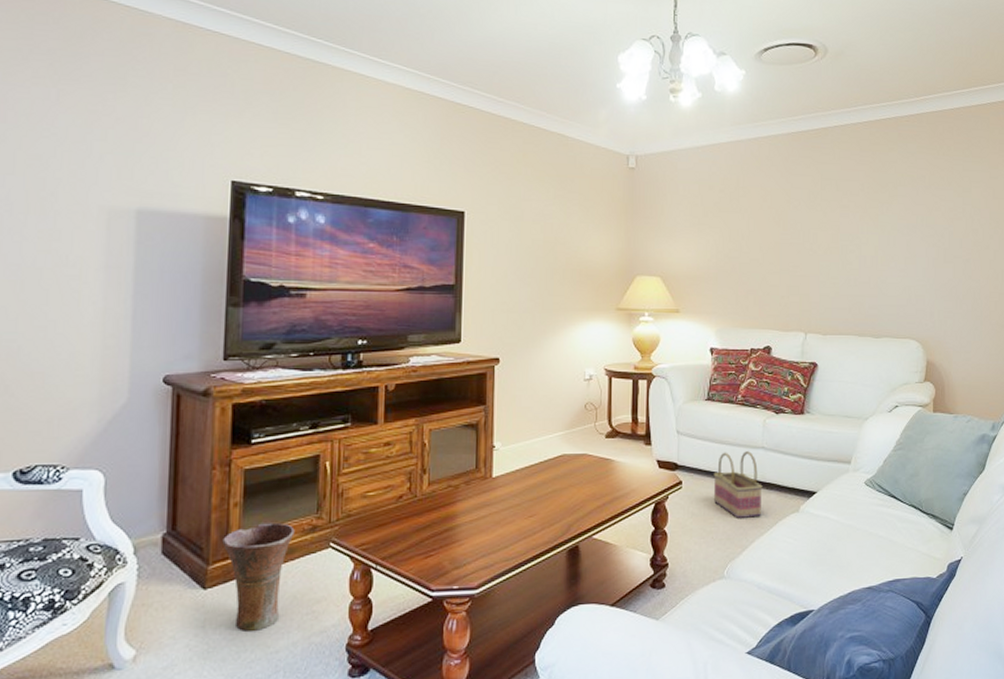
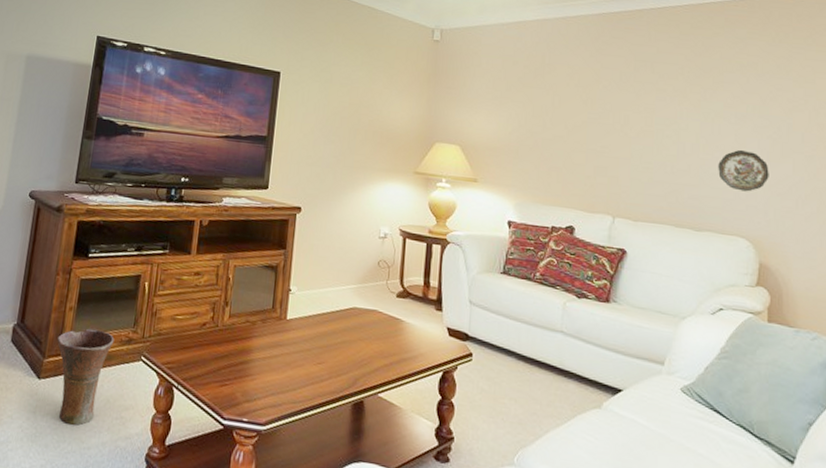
basket: present [713,451,763,518] -> none [506,330,560,406]
decorative plate: none [893,258,935,297] -> present [718,149,769,192]

